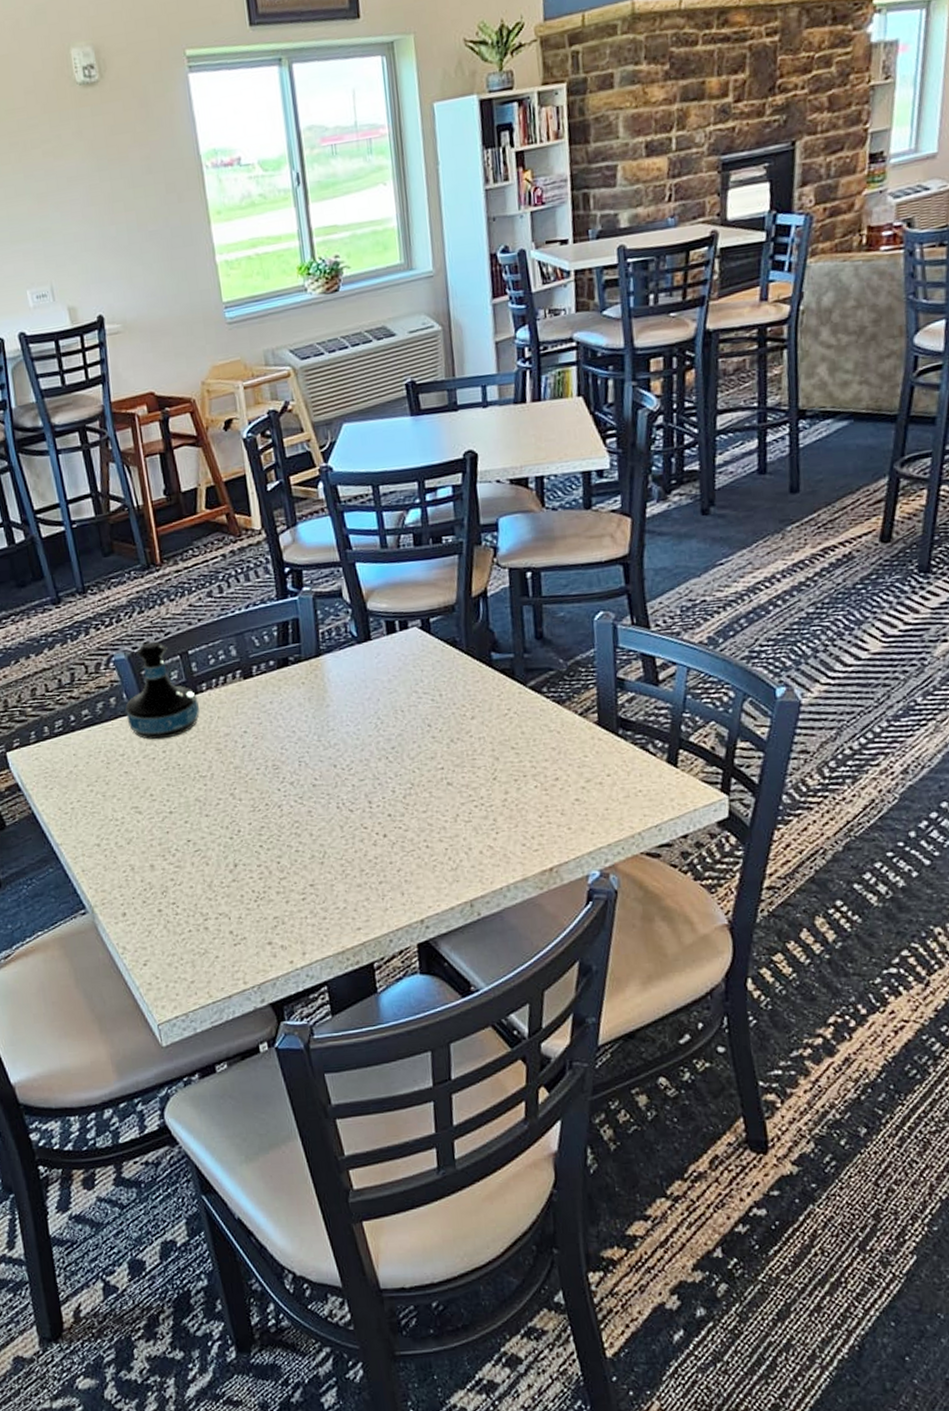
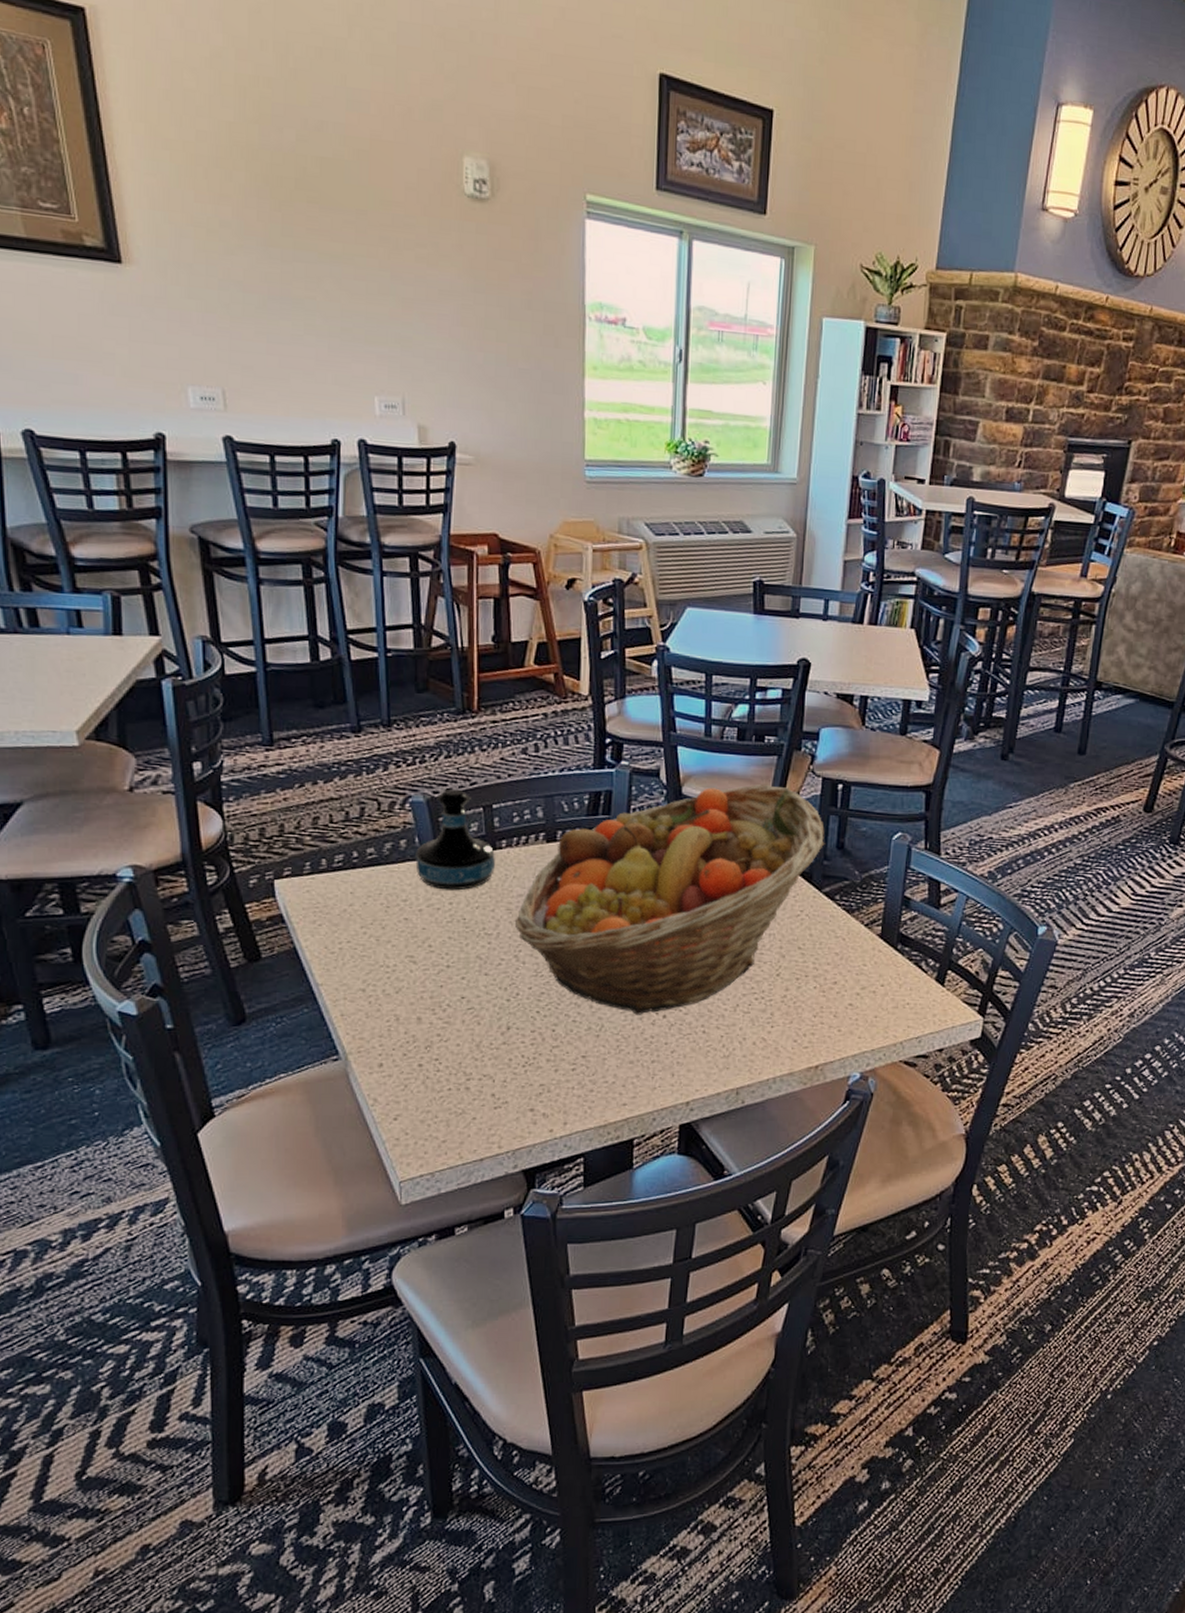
fruit basket: none [226,585,523,838] -> present [515,784,825,1015]

